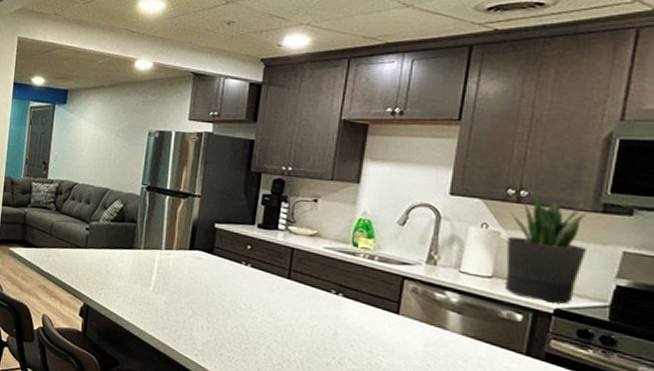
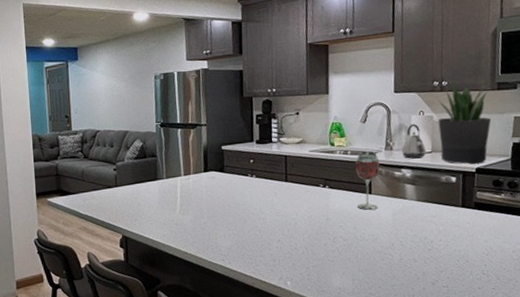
wineglass: none [378,260,416,334] -> present [355,151,380,210]
kettle: none [450,237,484,283] -> present [402,123,426,159]

